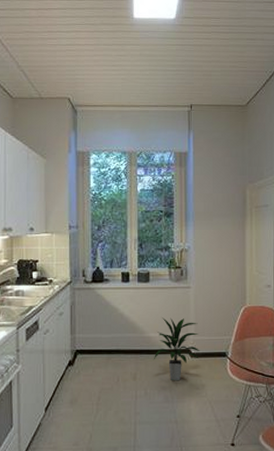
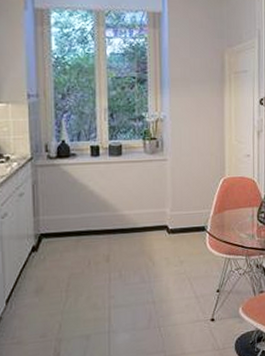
indoor plant: present [153,317,200,380] -> none [127,193,178,259]

